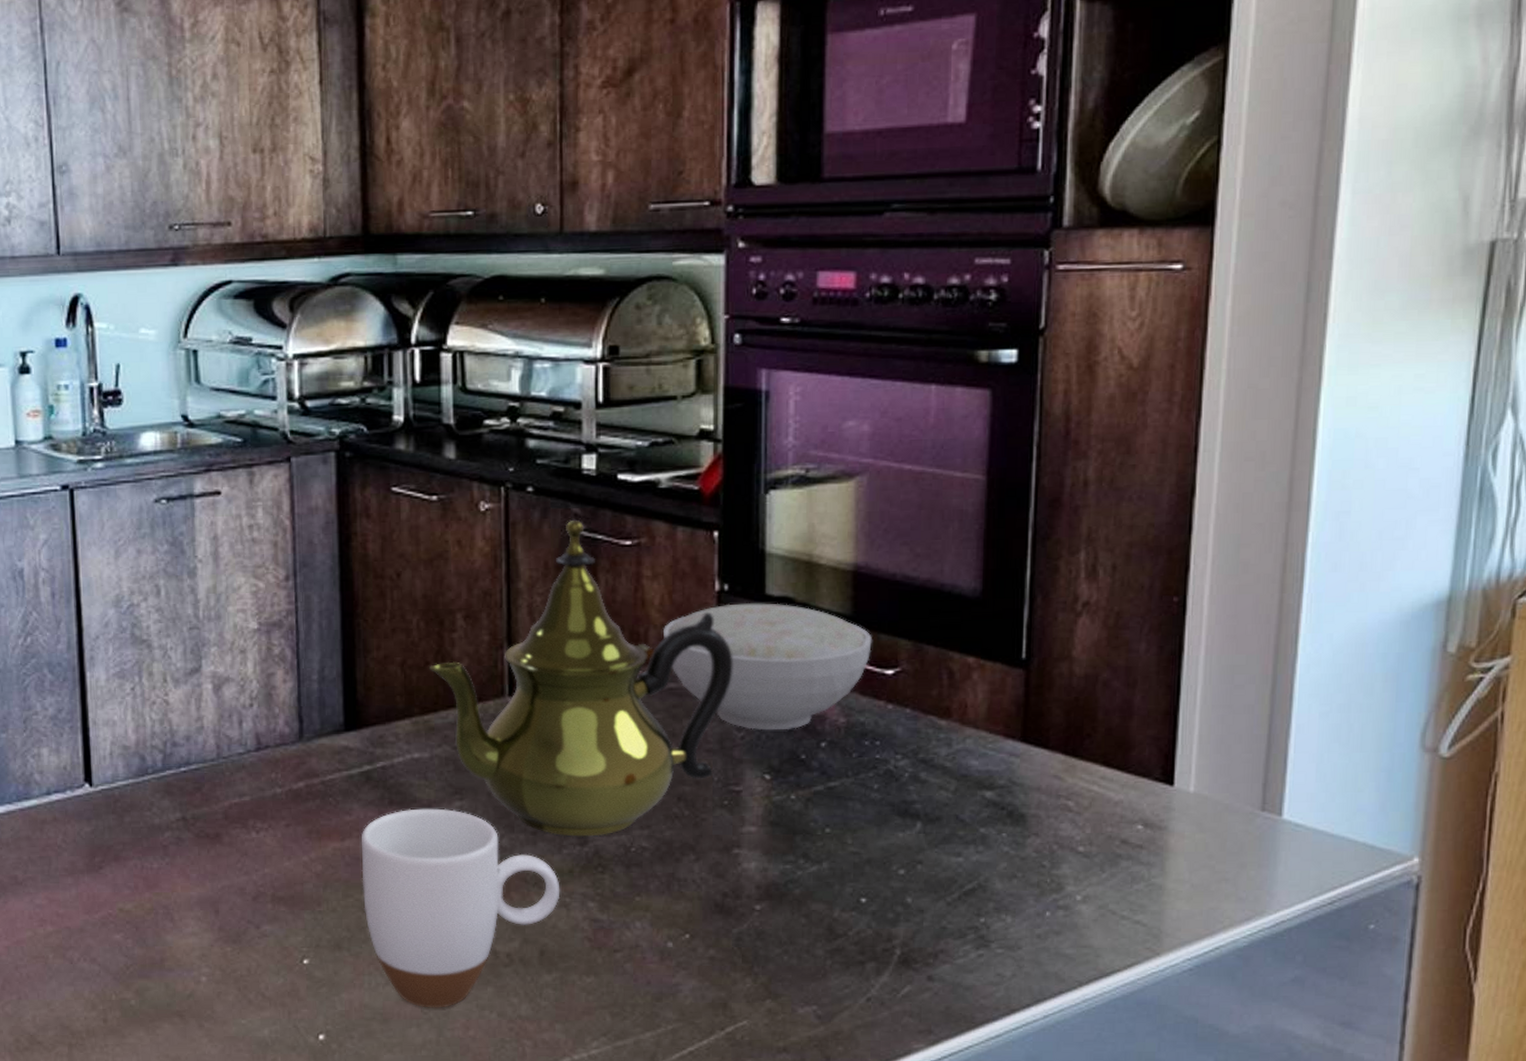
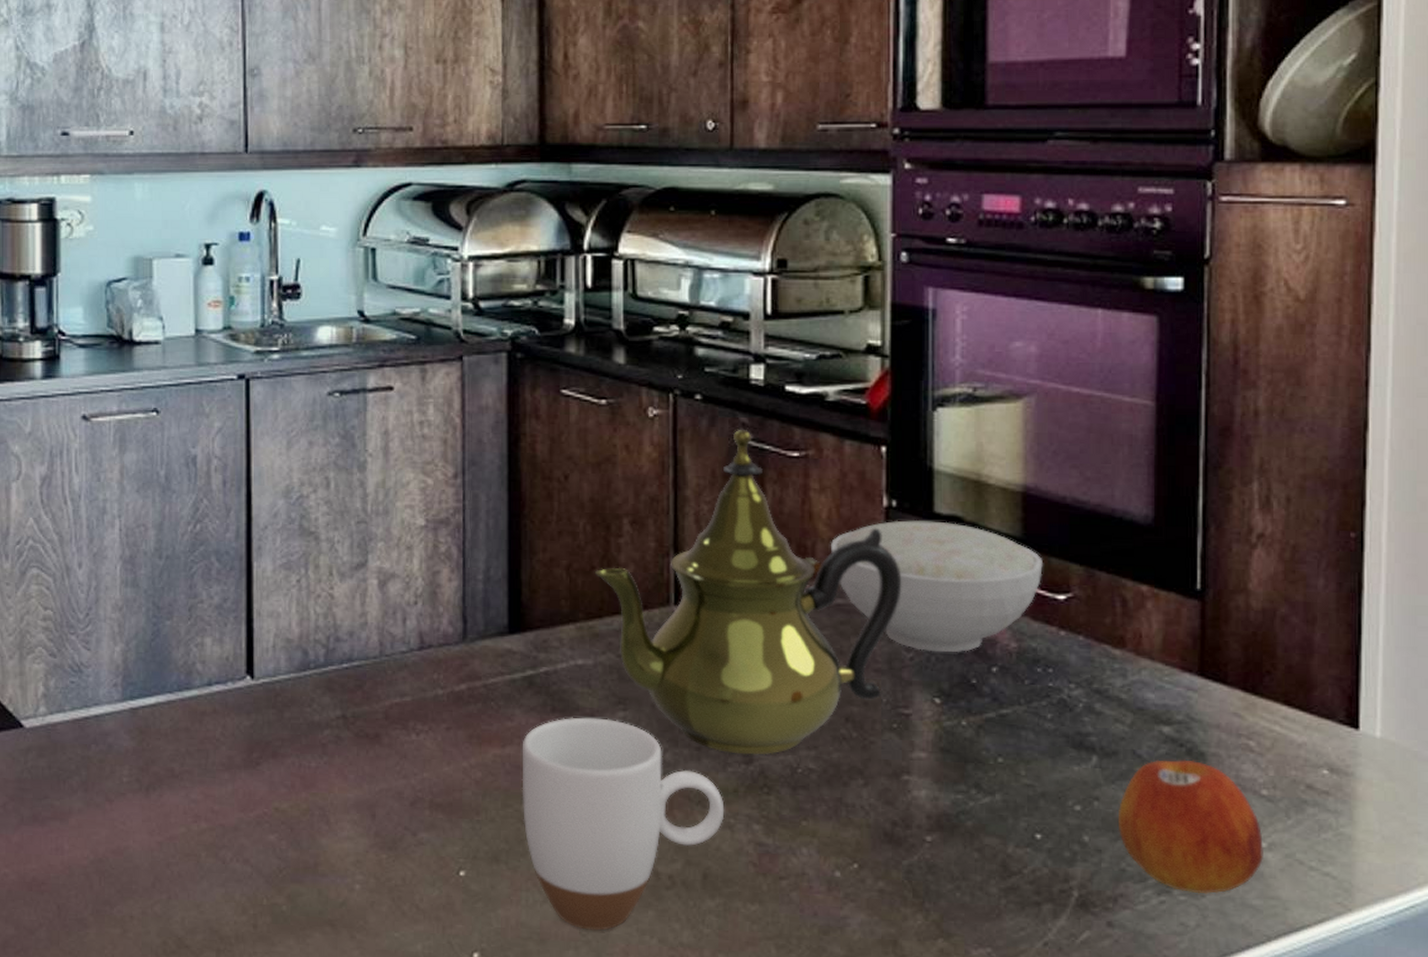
apple: none [939,821,1078,946] -> present [1117,759,1263,895]

